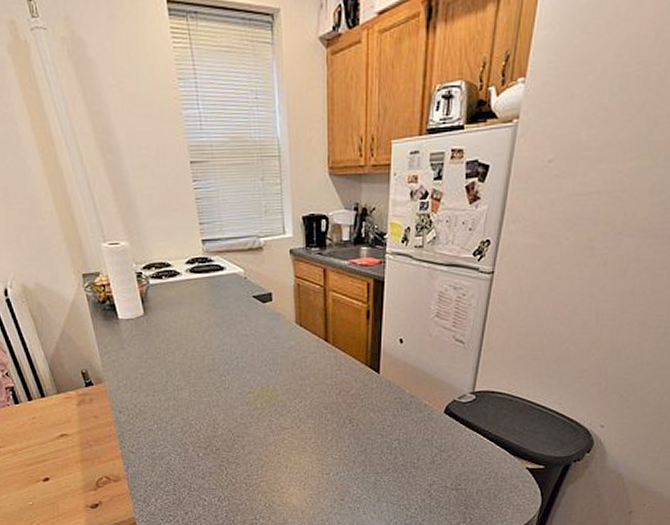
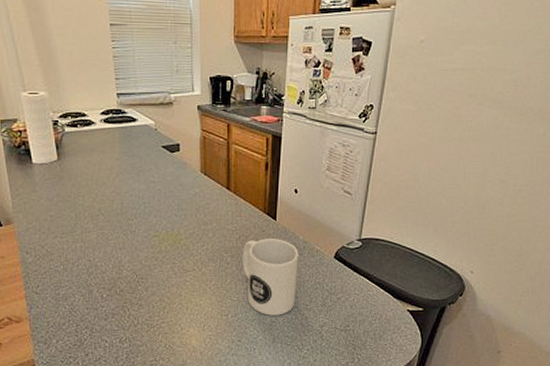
mug: none [344,393,405,474] -> present [242,239,299,316]

